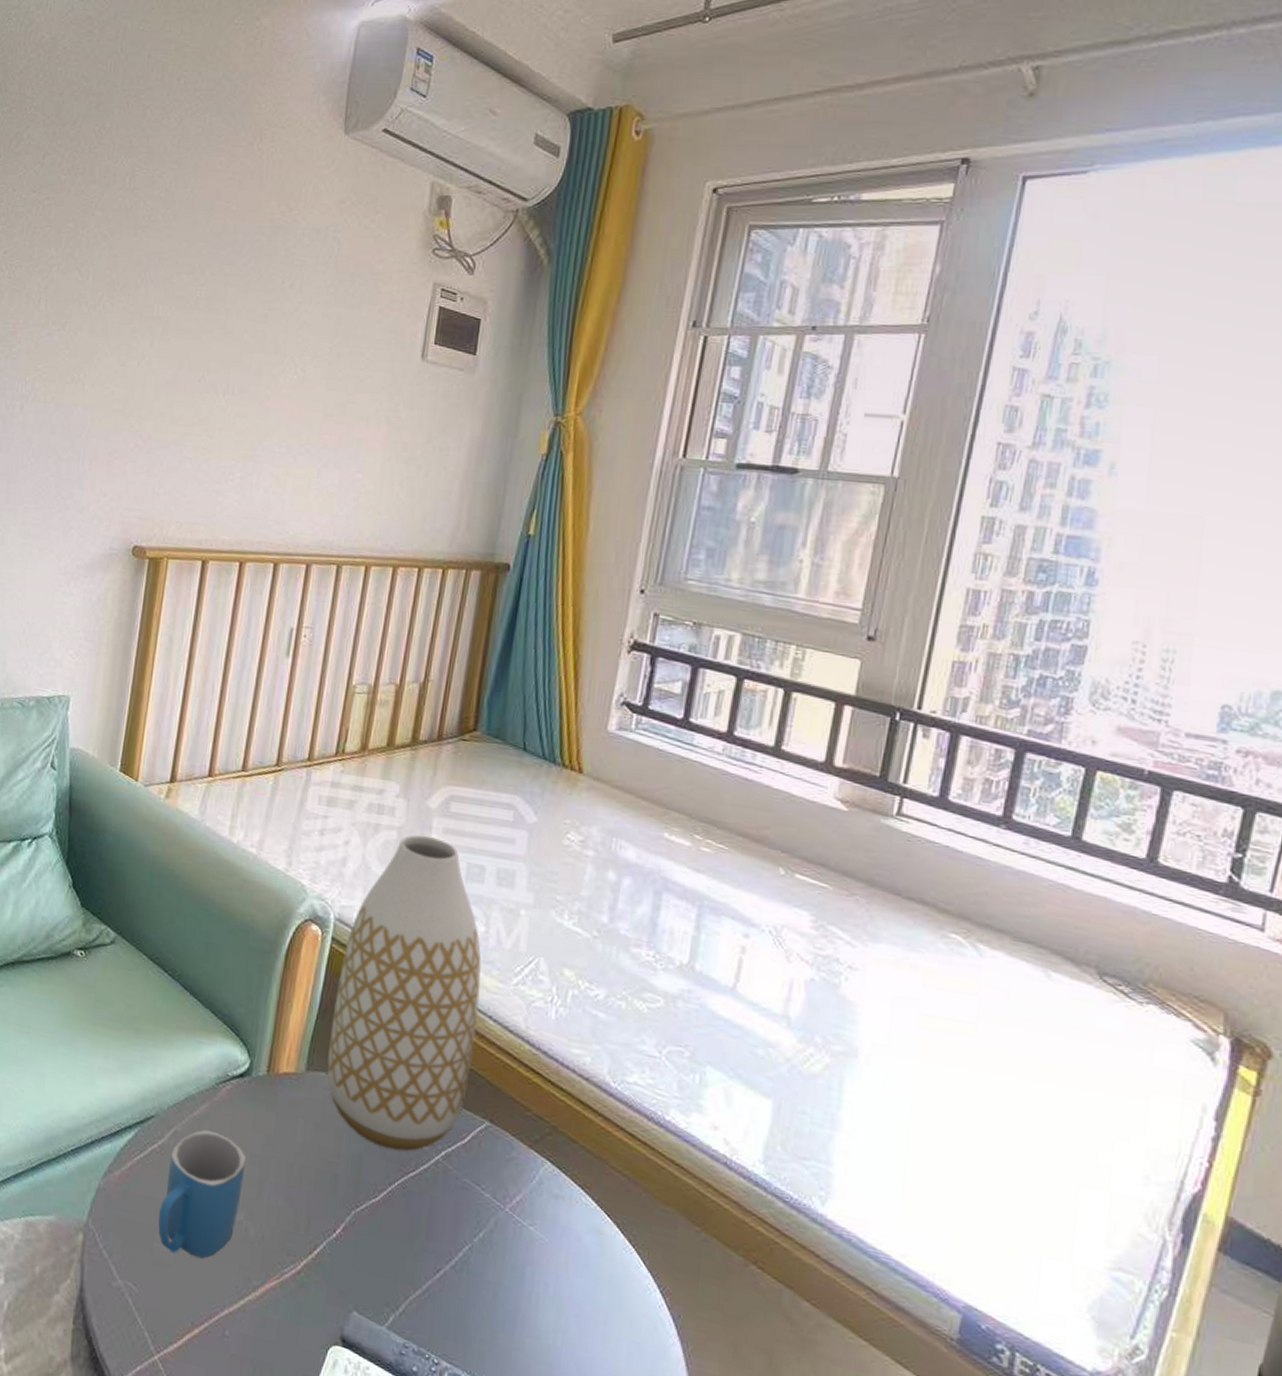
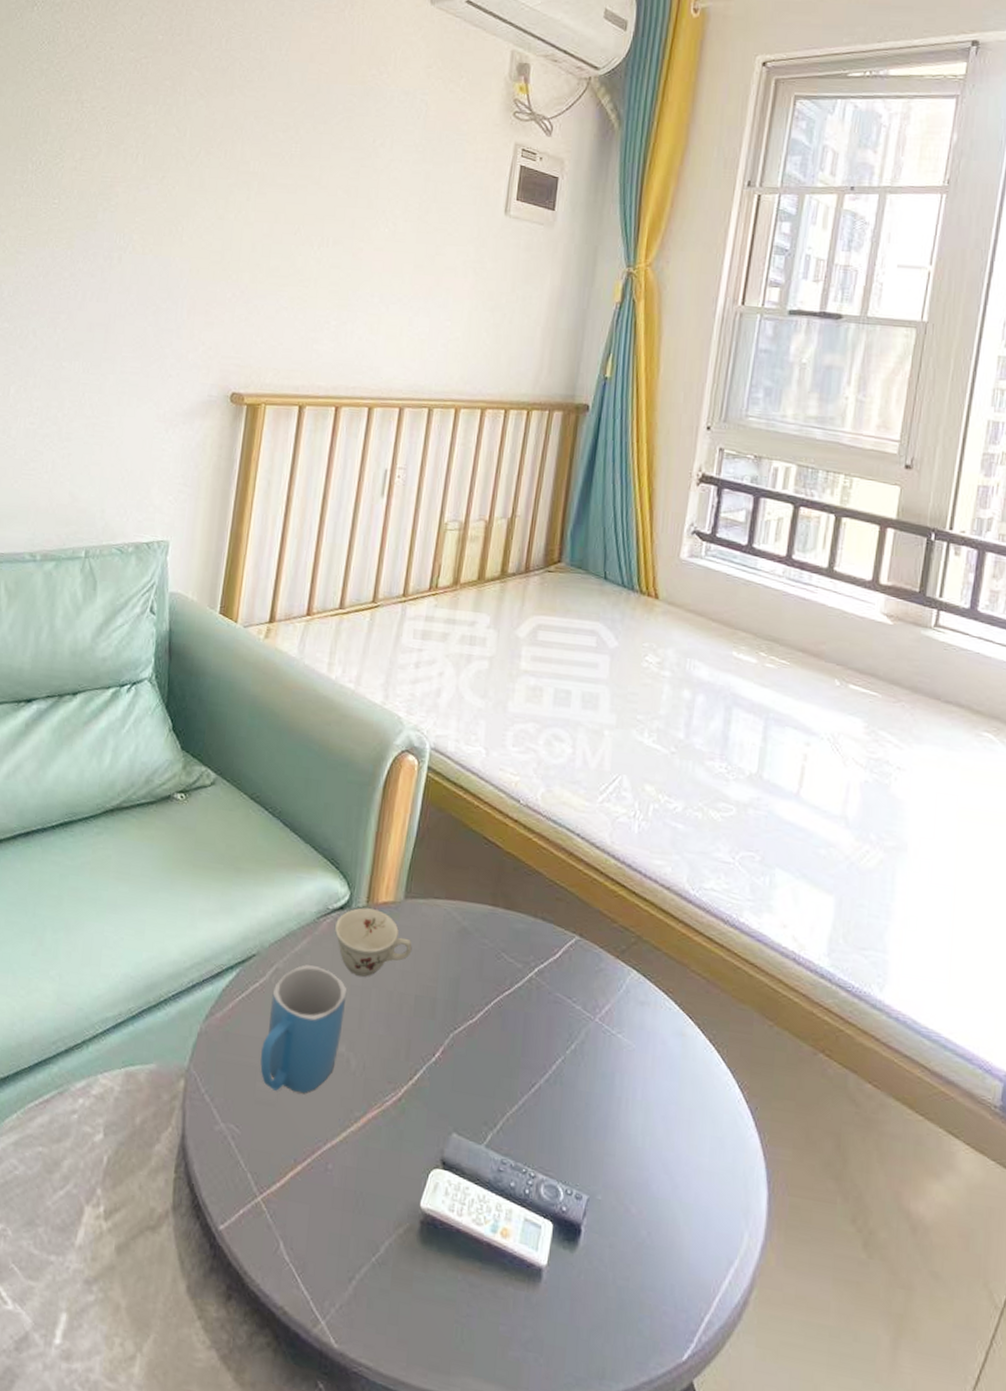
teacup: none [234,1076,314,1147] -> present [335,907,412,977]
vase: present [327,835,482,1151] -> none [424,663,569,971]

